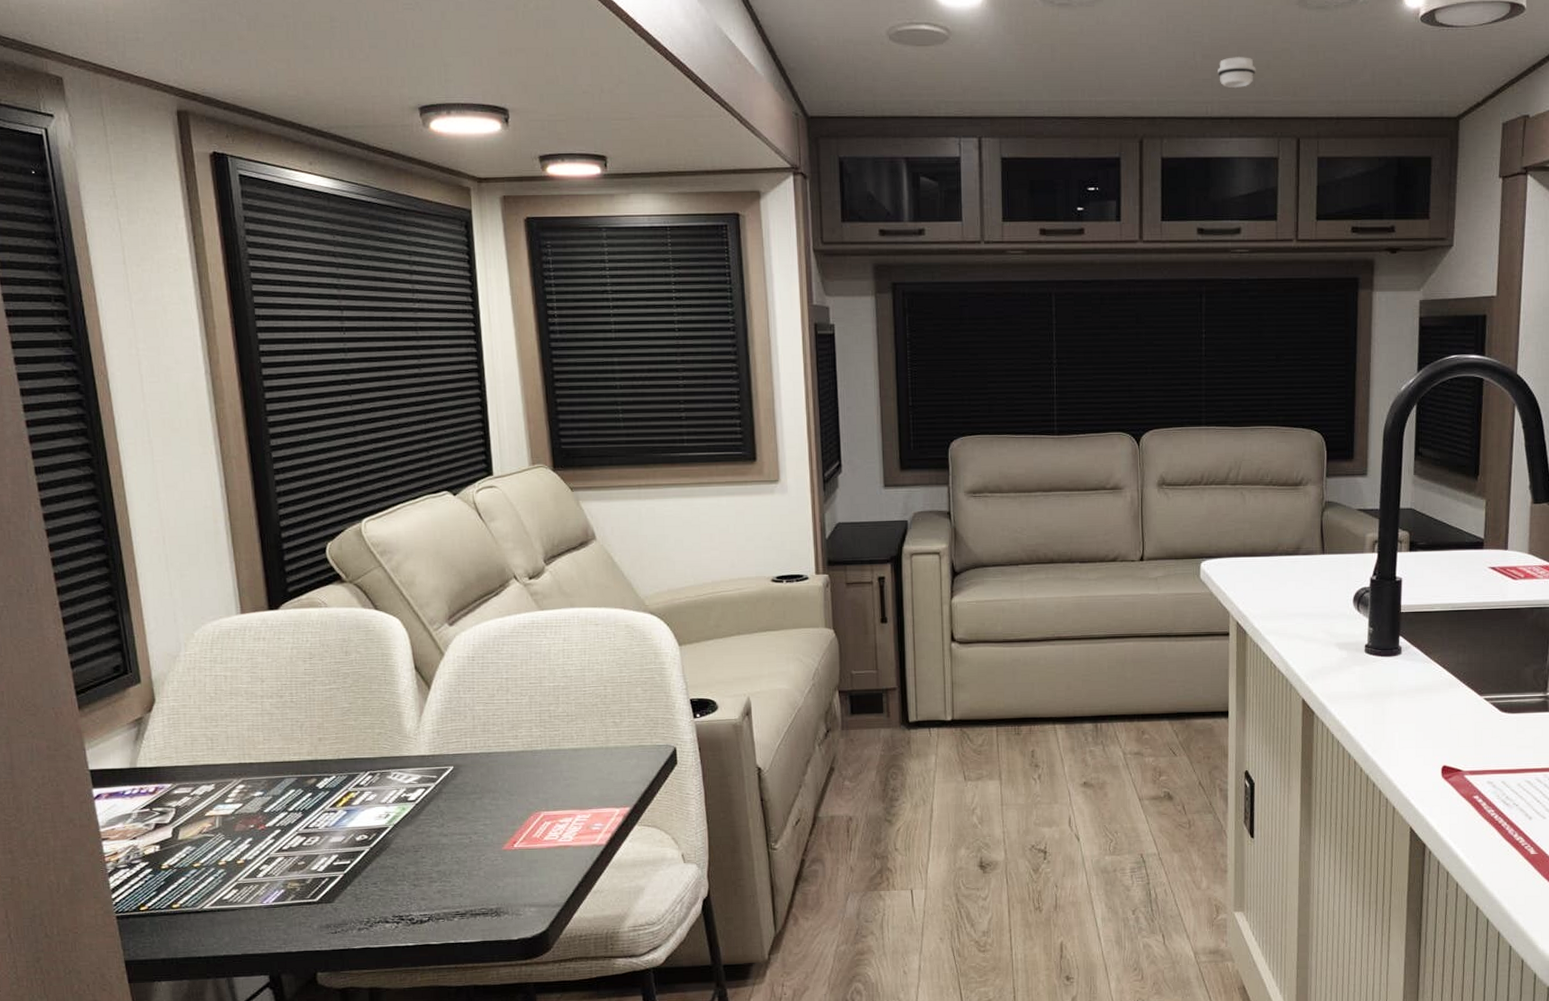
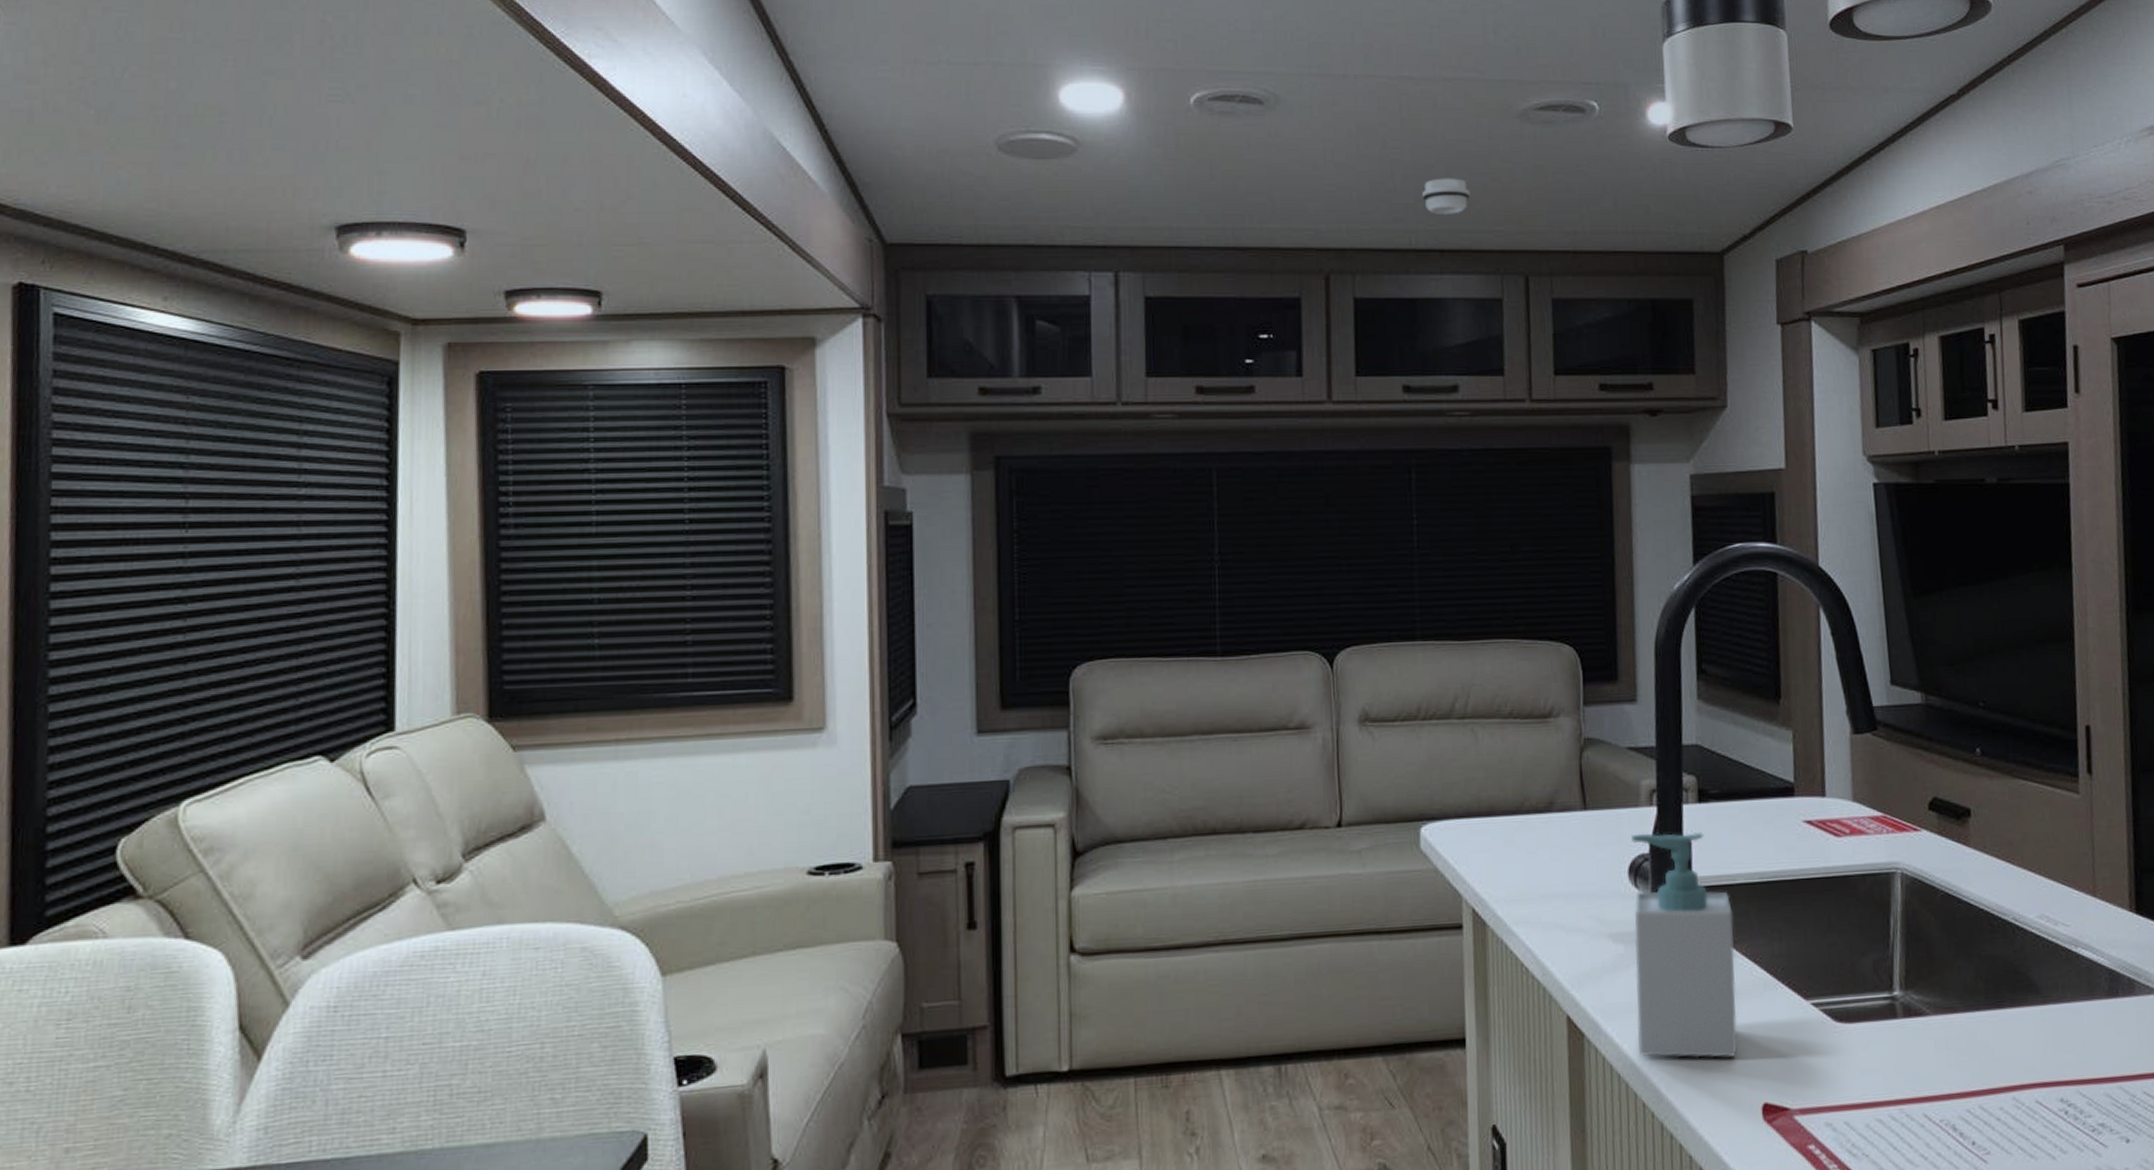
soap bottle: none [1353,572,1430,733] -> present [1632,831,1738,1058]

